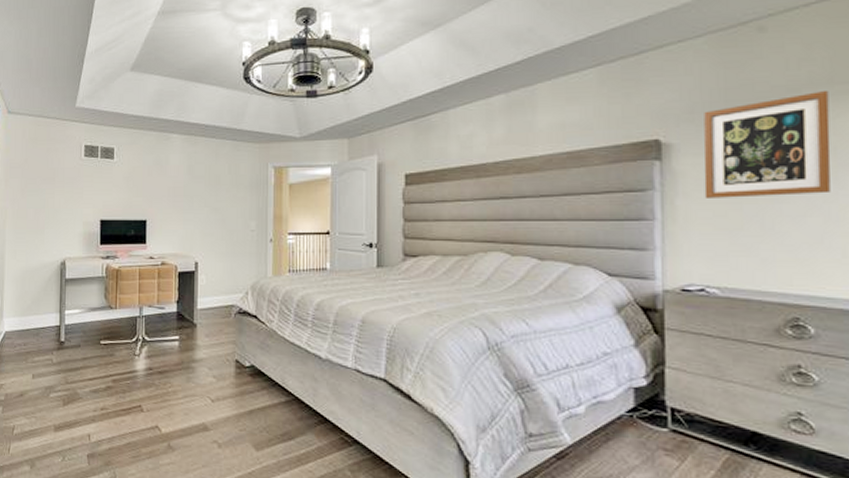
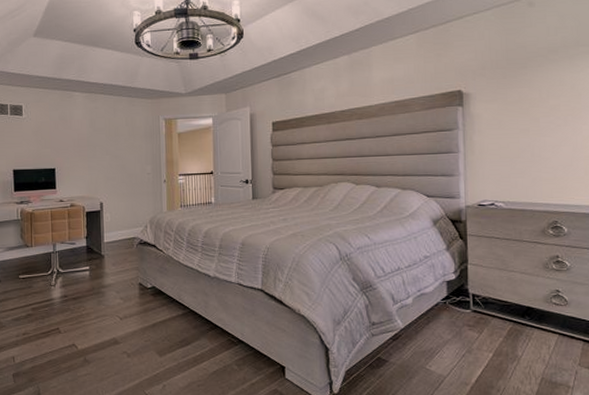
wall art: present [704,91,831,198] -> none [492,52,577,135]

